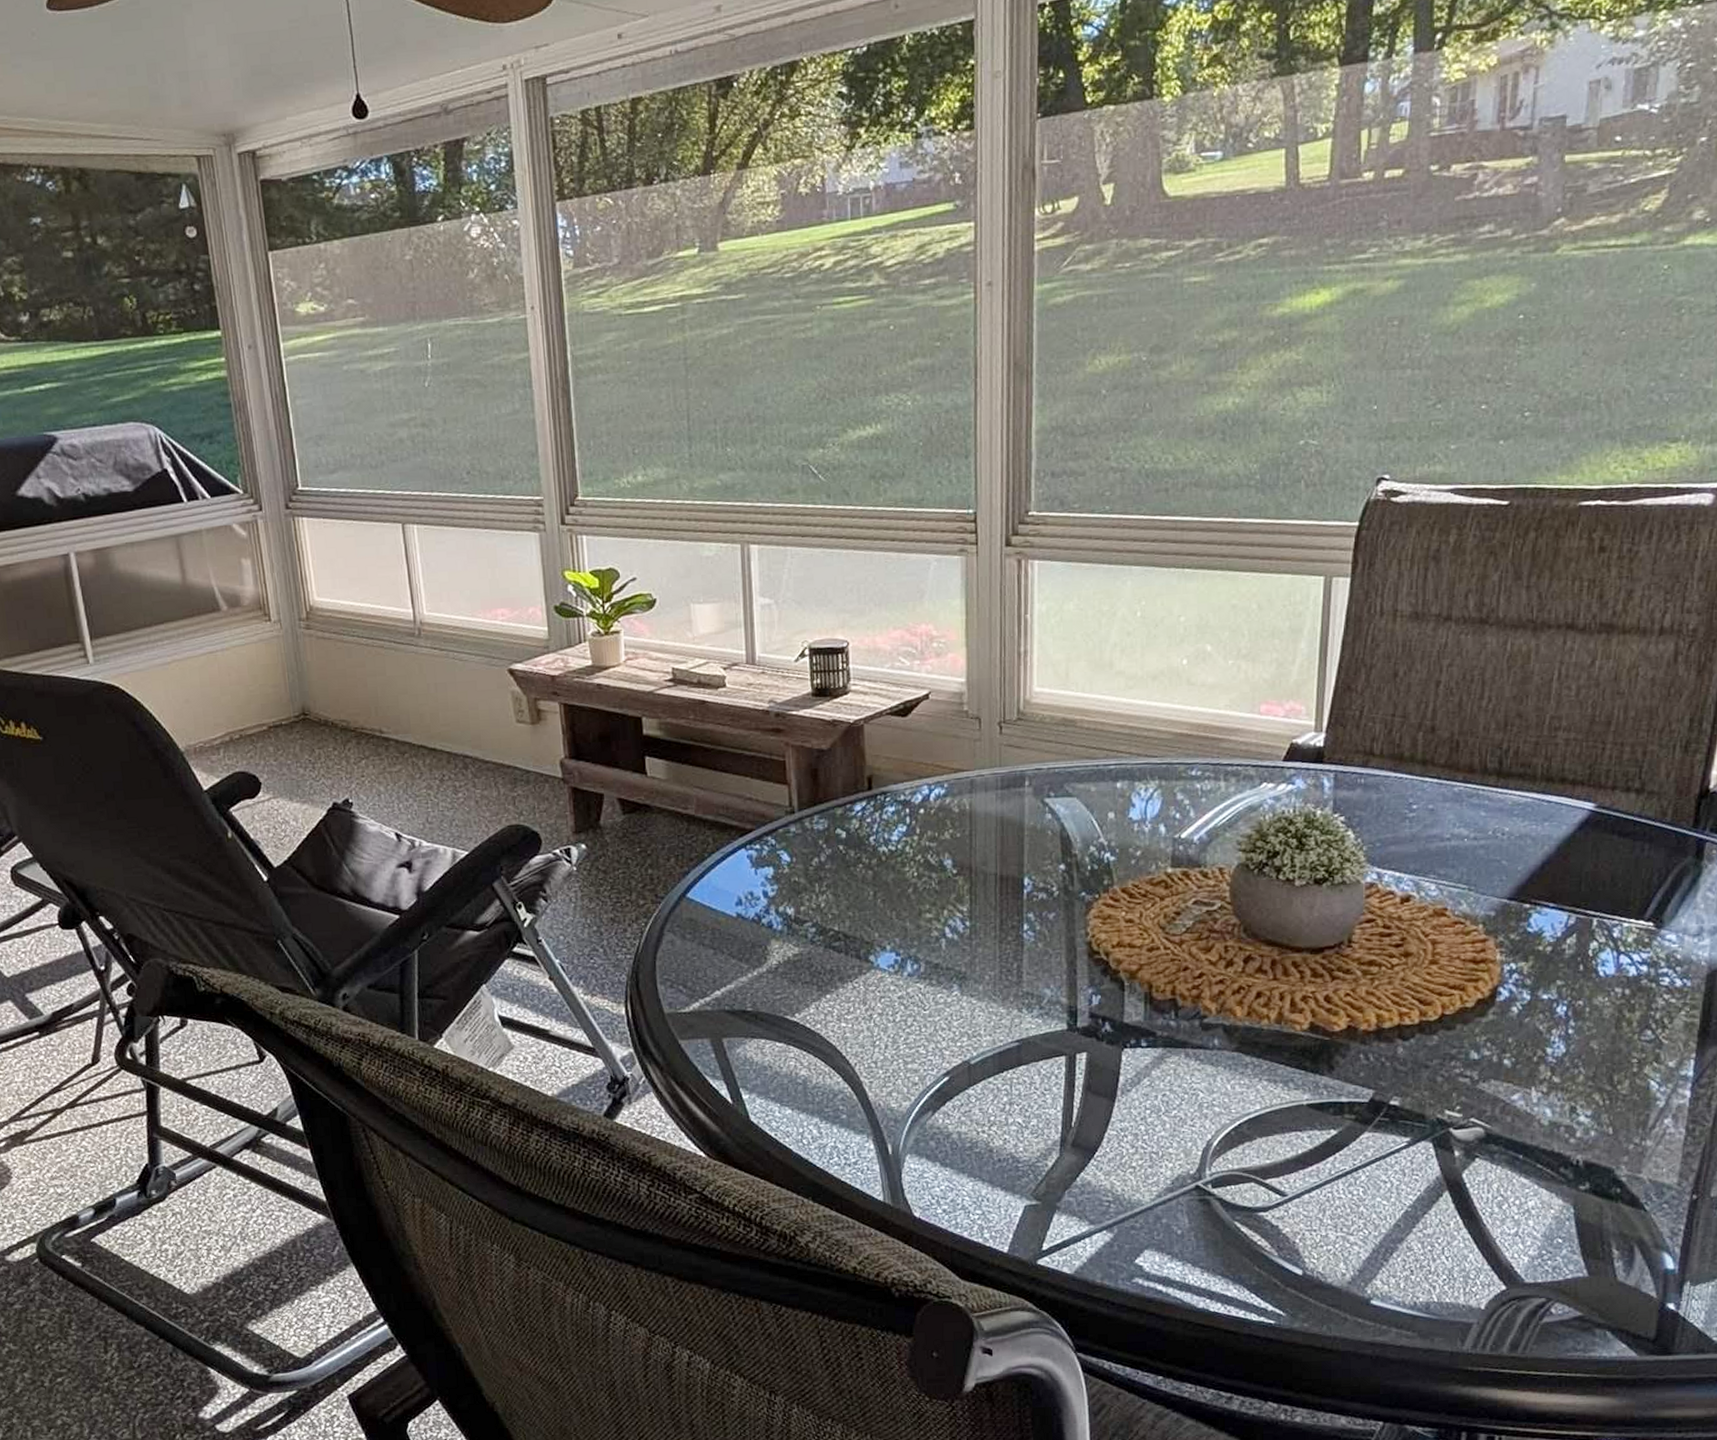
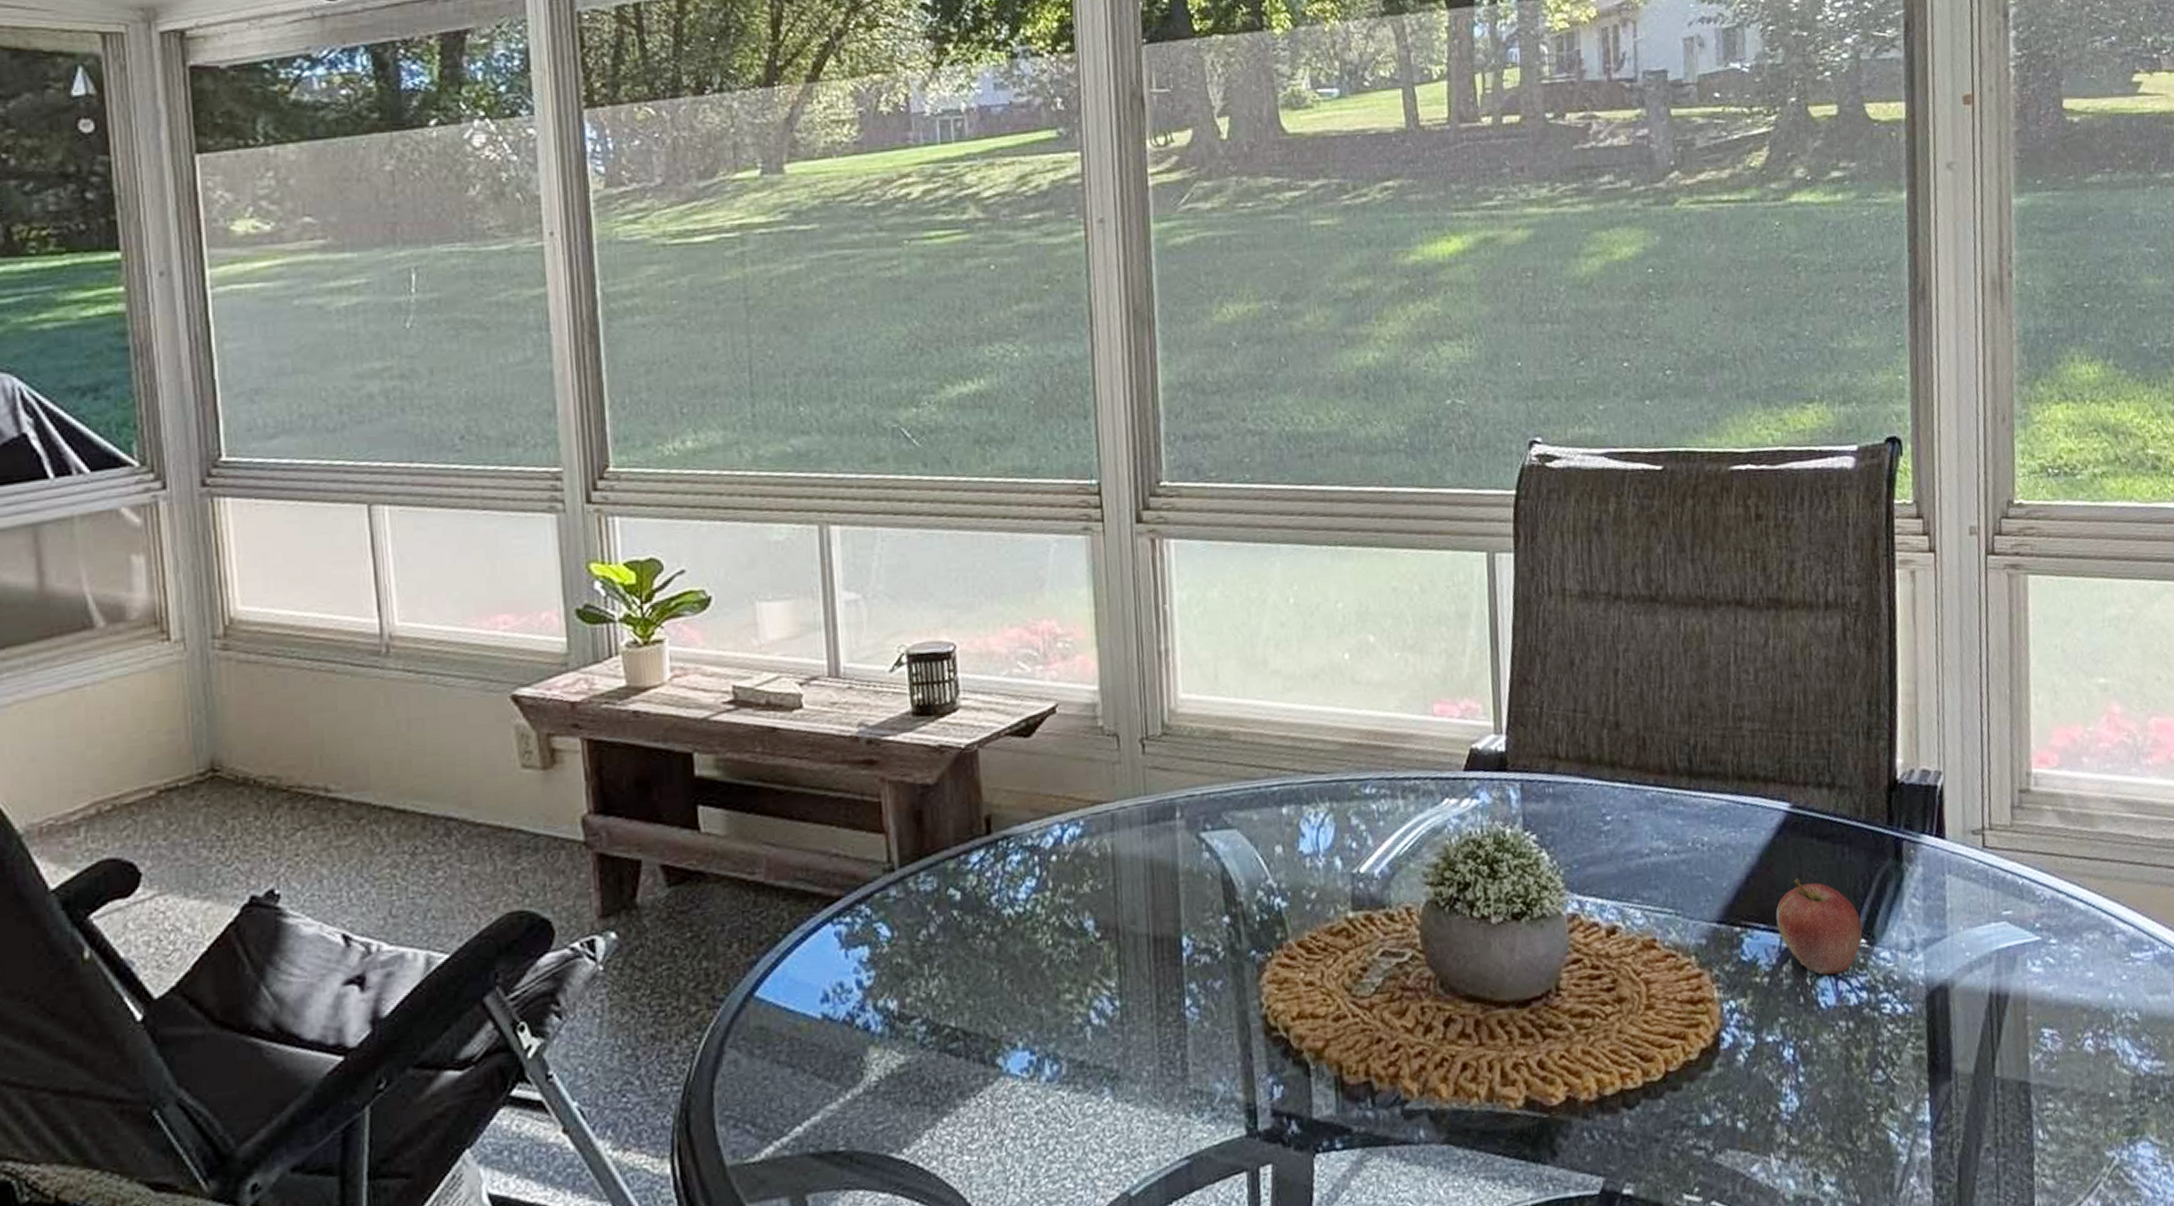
fruit: none [1566,867,1652,950] -> present [1776,878,1863,975]

